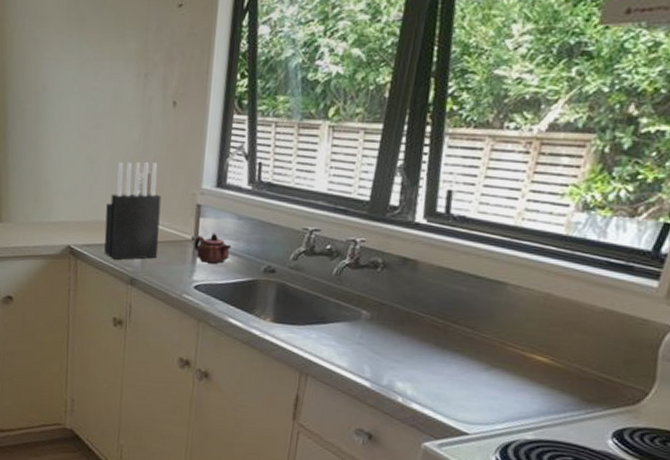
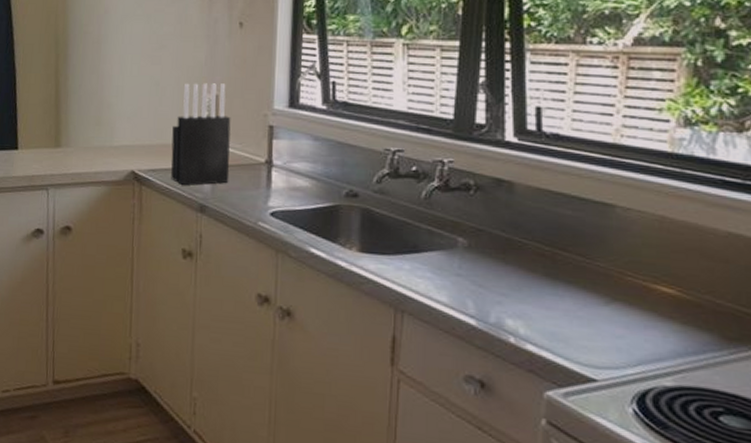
teapot: present [194,233,232,263] -> none [267,155,309,188]

